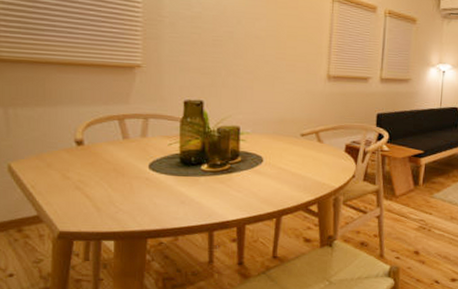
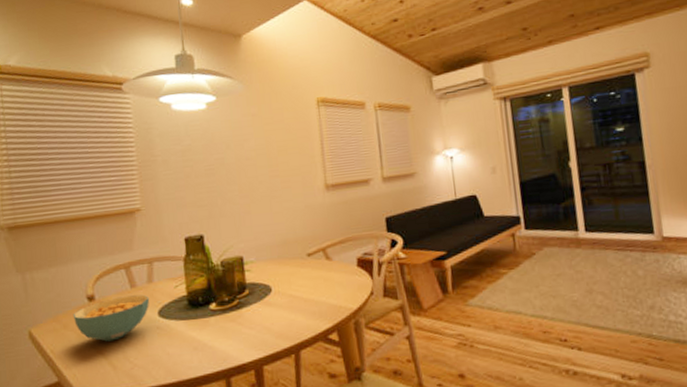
cereal bowl: none [58,145,142,185] -> present [72,294,150,342]

